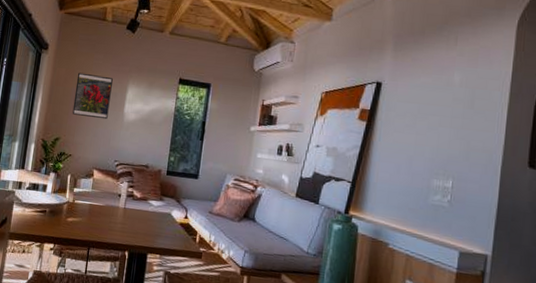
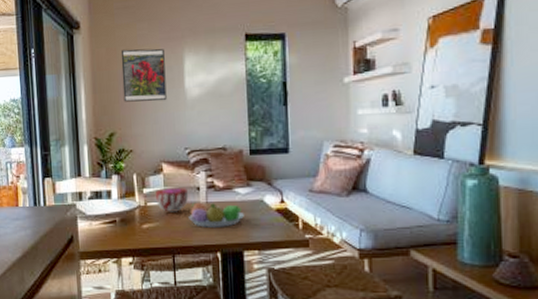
decorative bowl: none [82,190,111,212] -> present [155,188,189,212]
fruit bowl: none [107,206,153,231] -> present [189,202,244,228]

